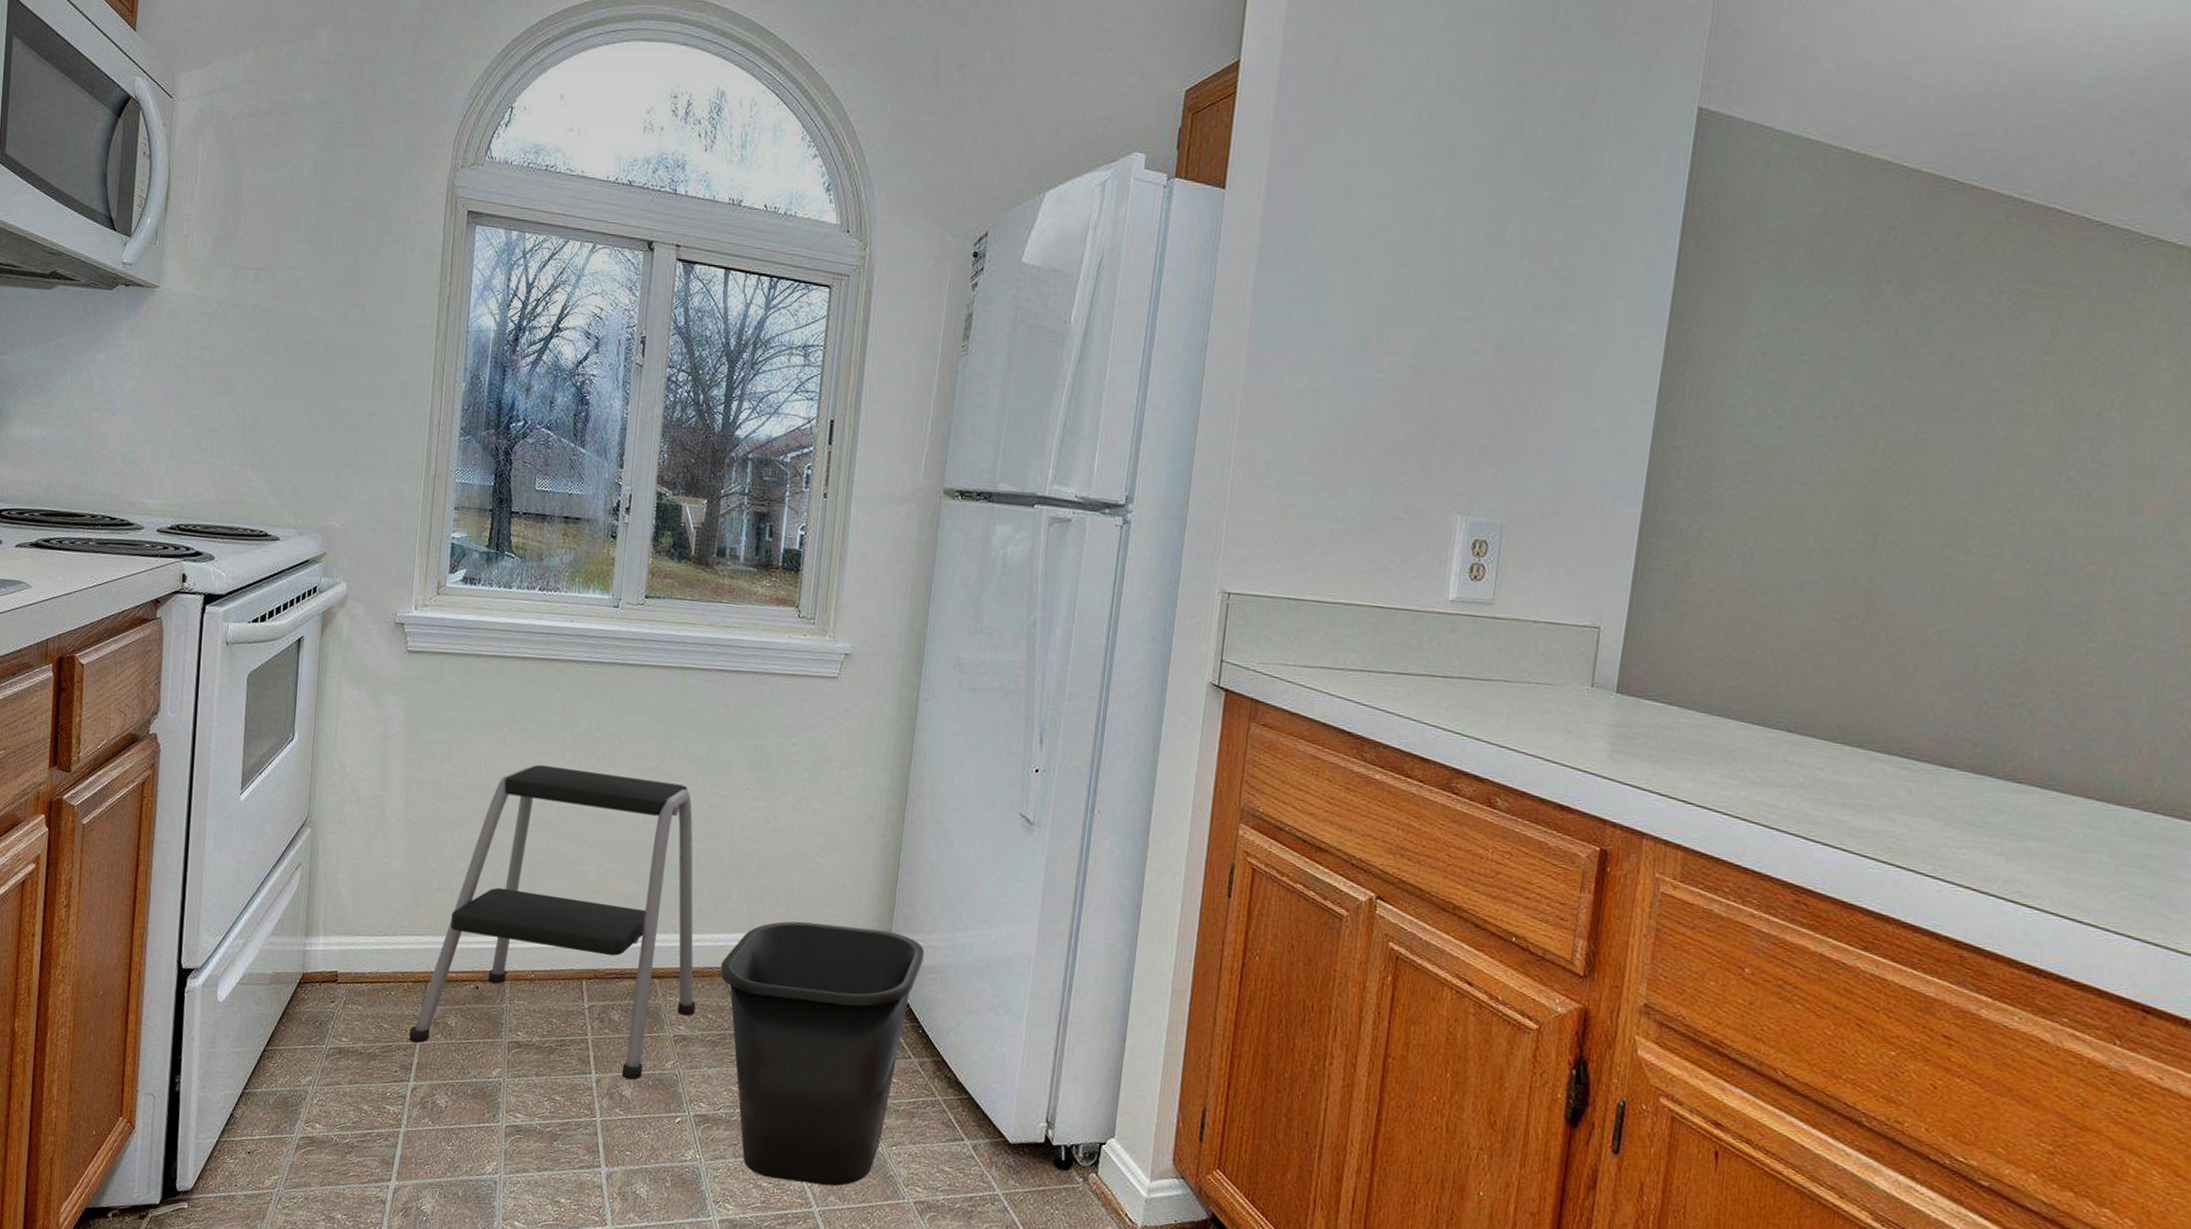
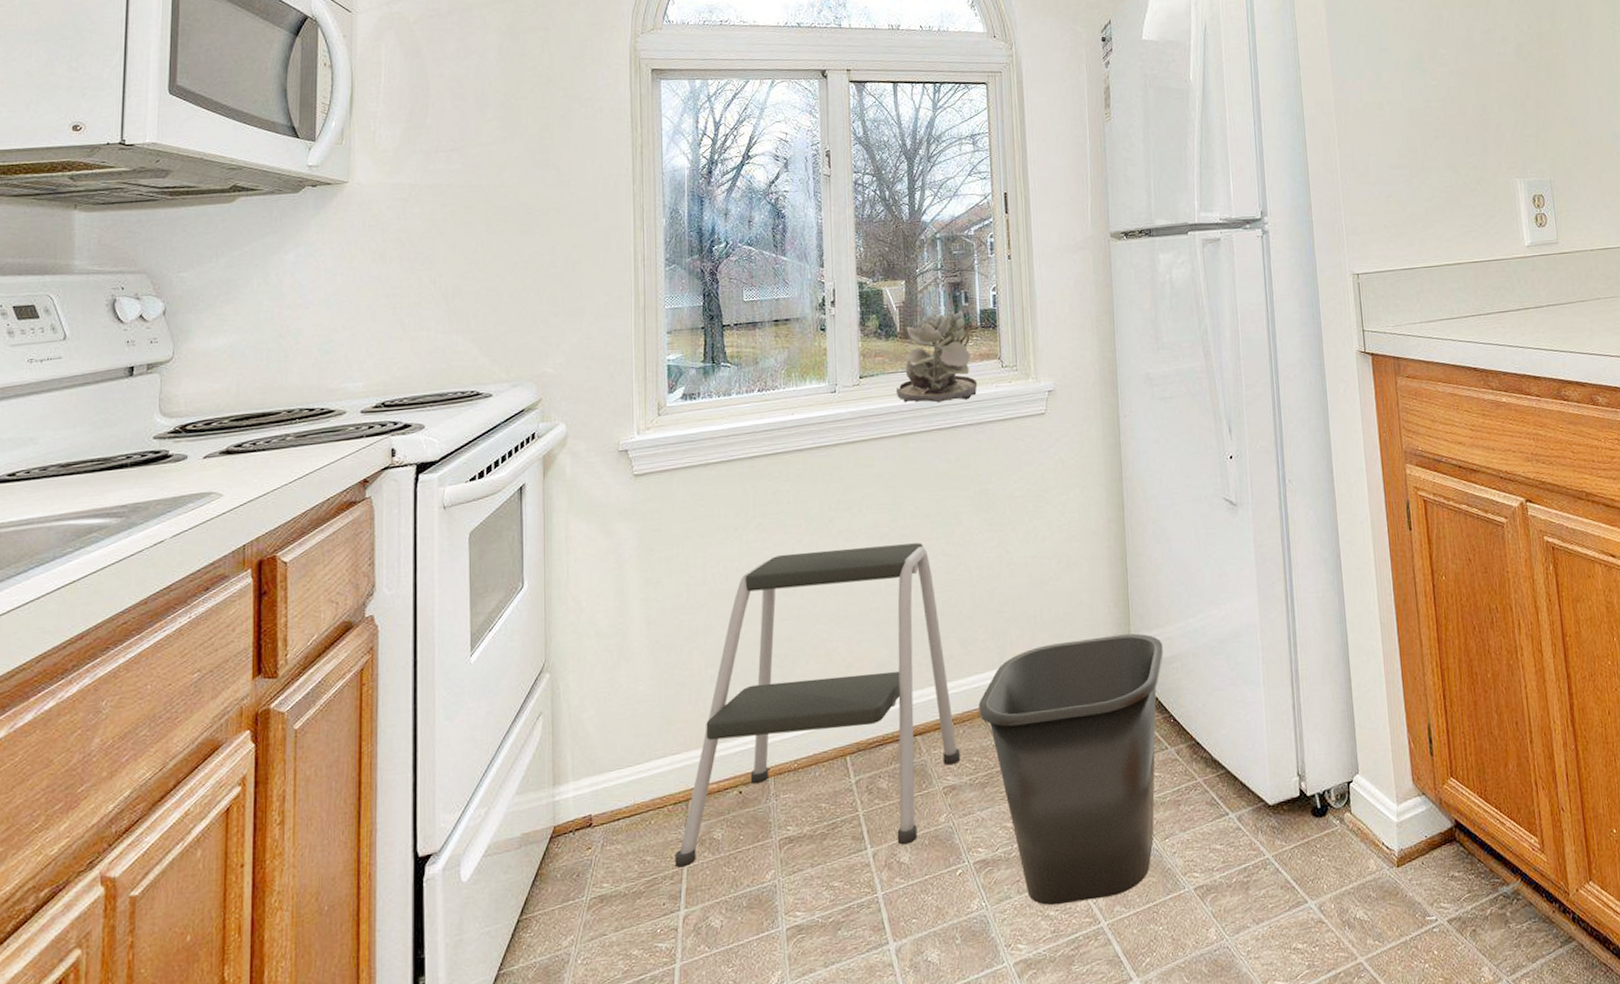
succulent plant: none [681,541,770,646] -> present [897,310,978,403]

